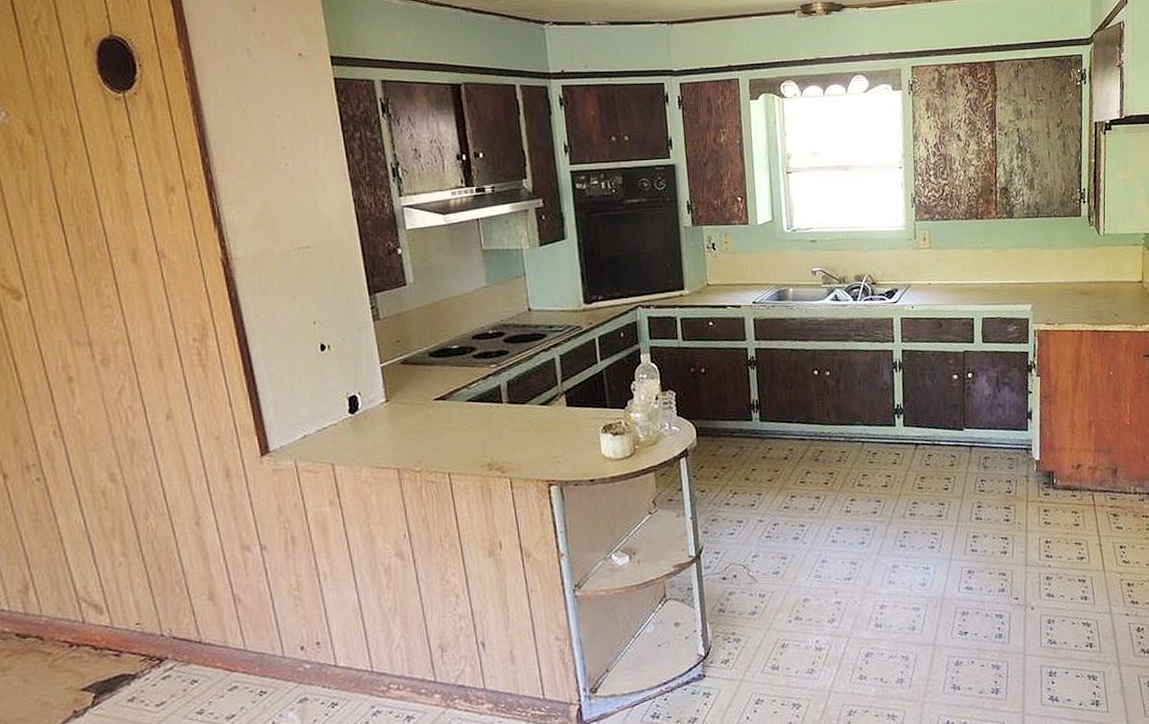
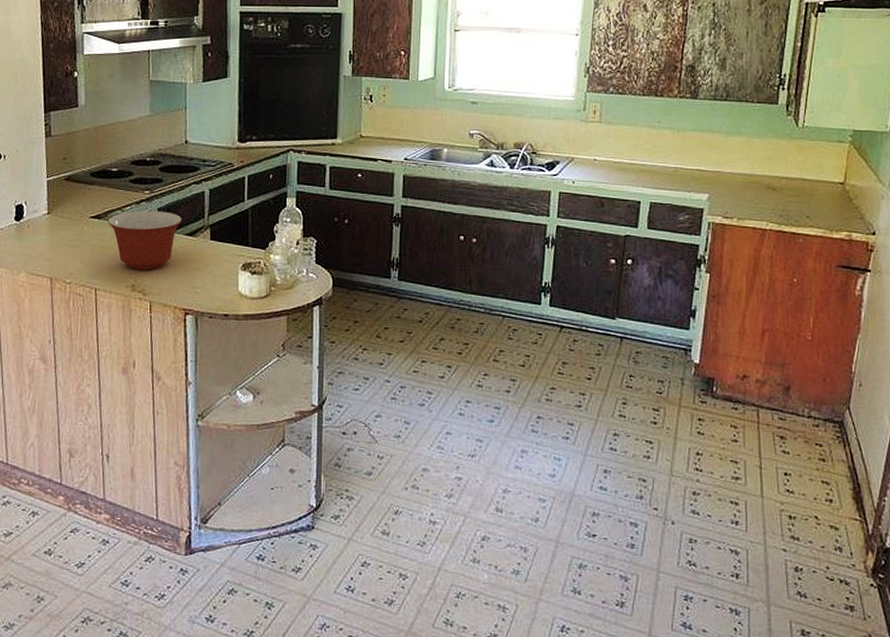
mixing bowl: none [453,383,534,448] -> present [107,210,182,270]

